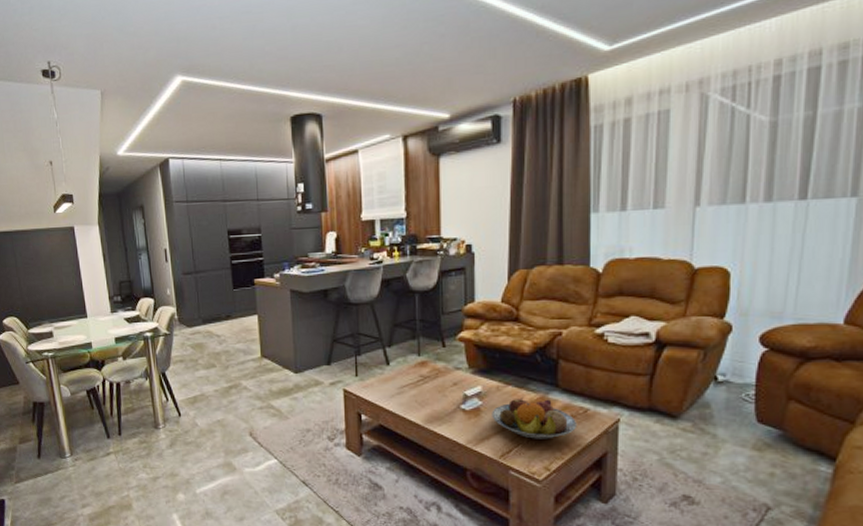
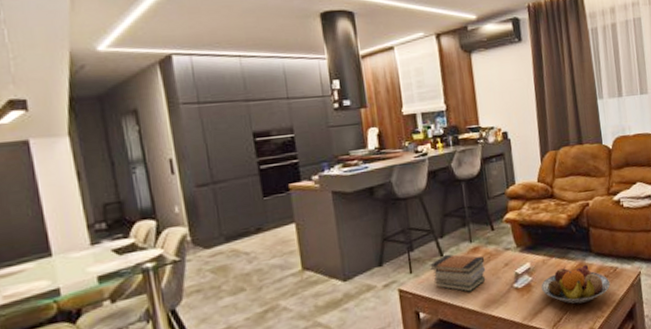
book stack: none [374,364,433,404] -> present [428,254,486,292]

